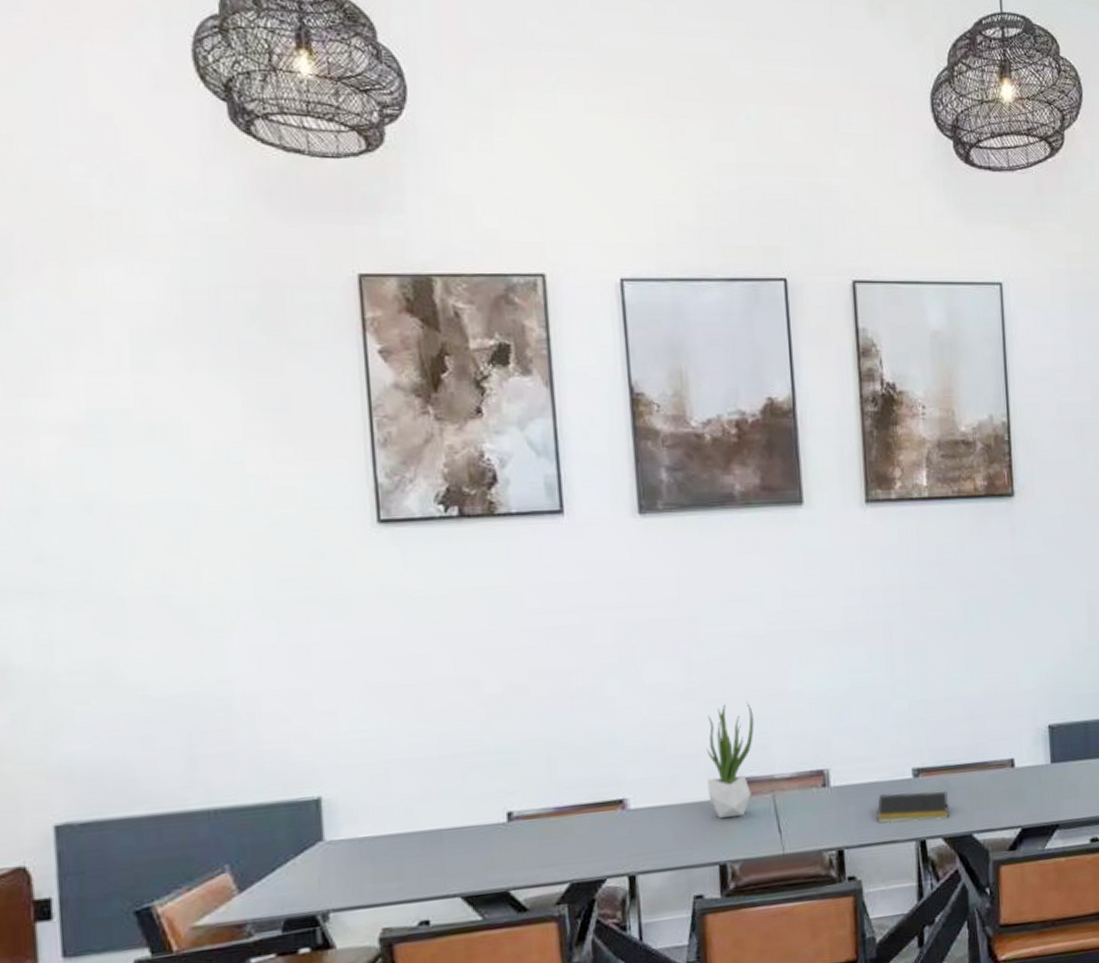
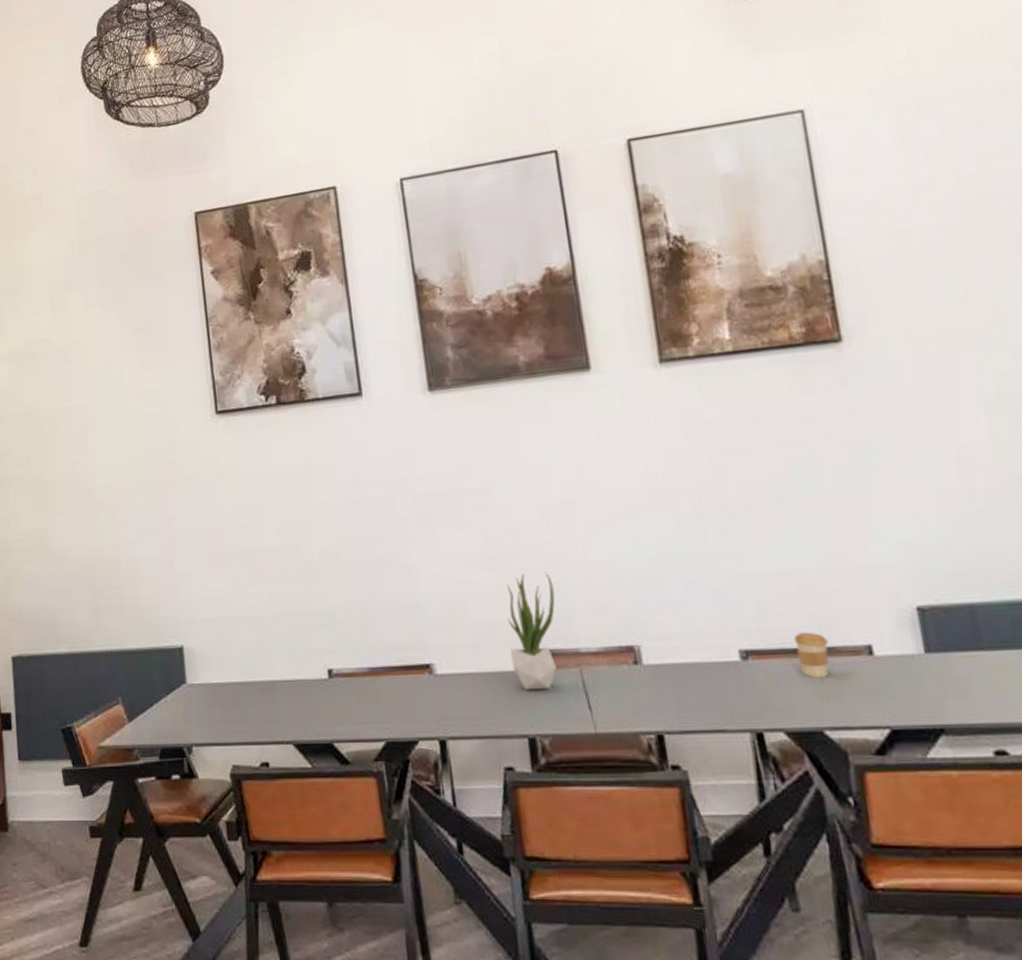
notepad: present [876,790,949,824] -> none [699,675,791,711]
coffee cup: none [956,750,982,789] -> present [793,632,830,677]

